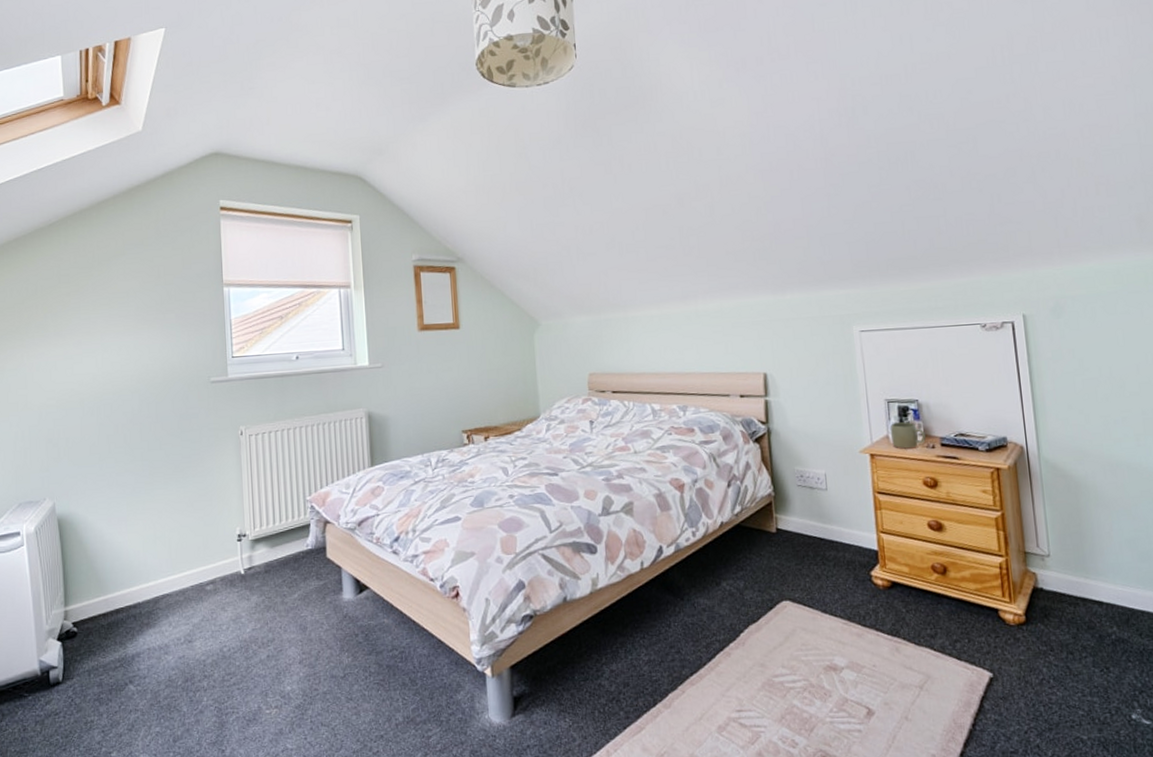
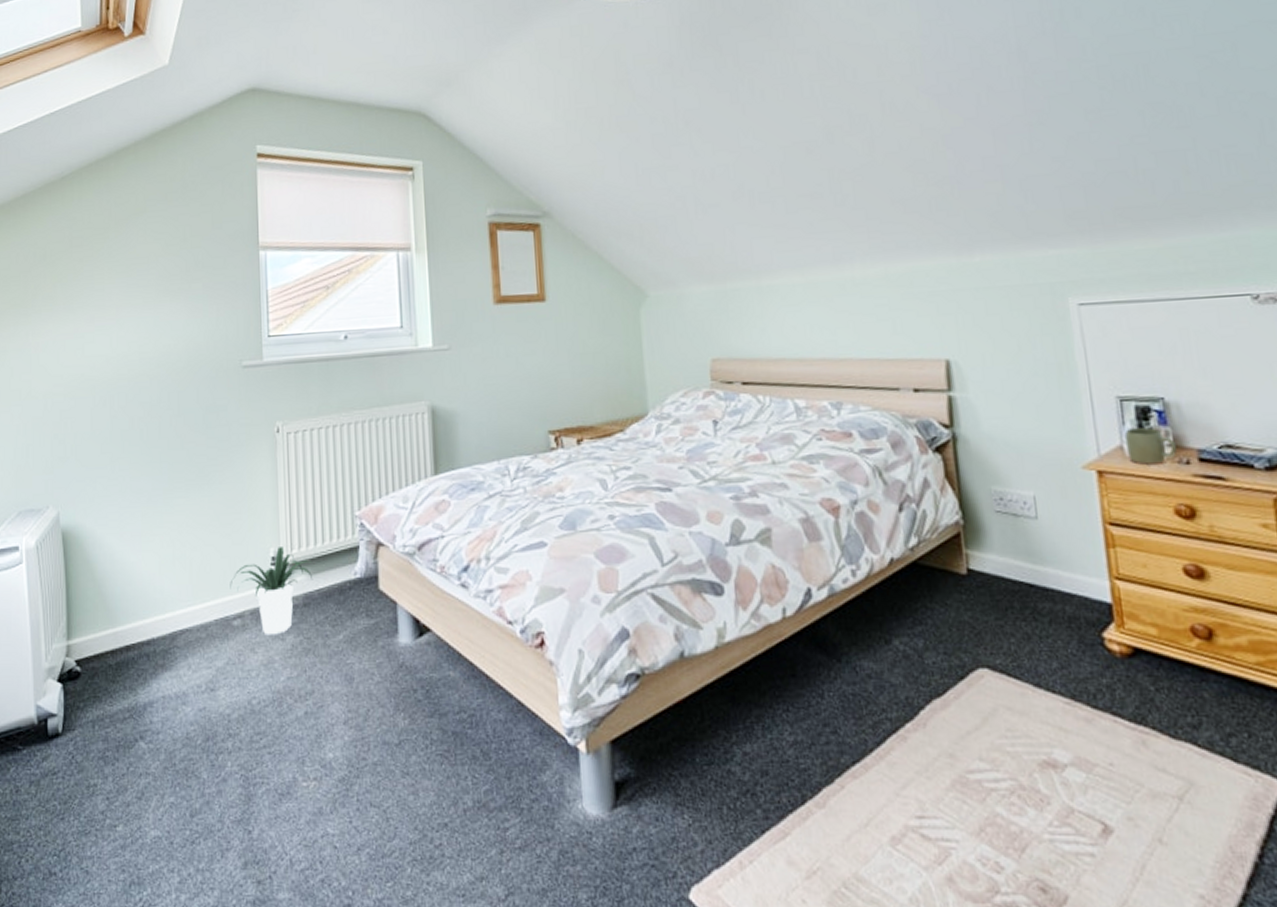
potted plant: none [203,526,273,597] -> present [230,547,314,636]

